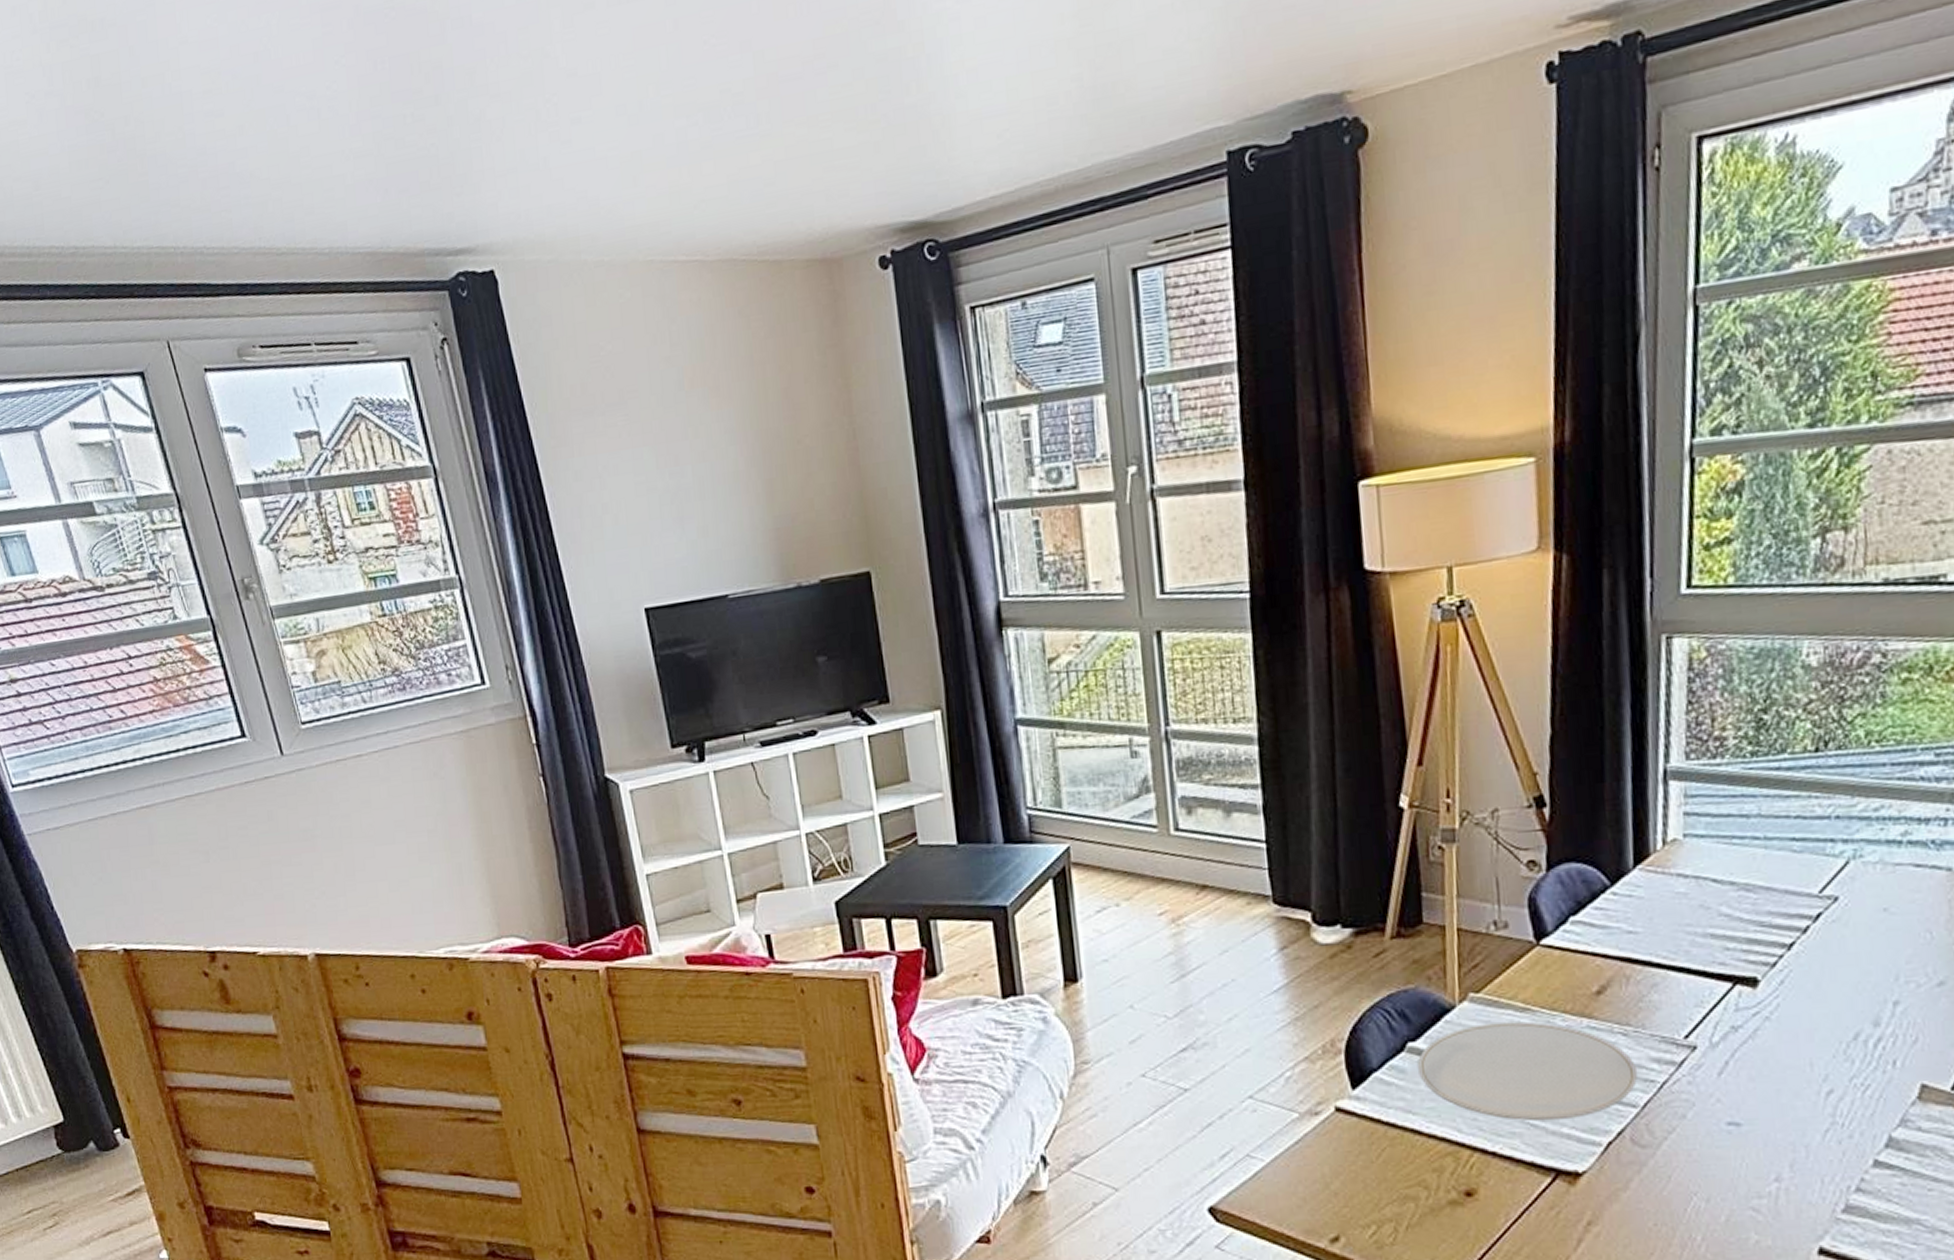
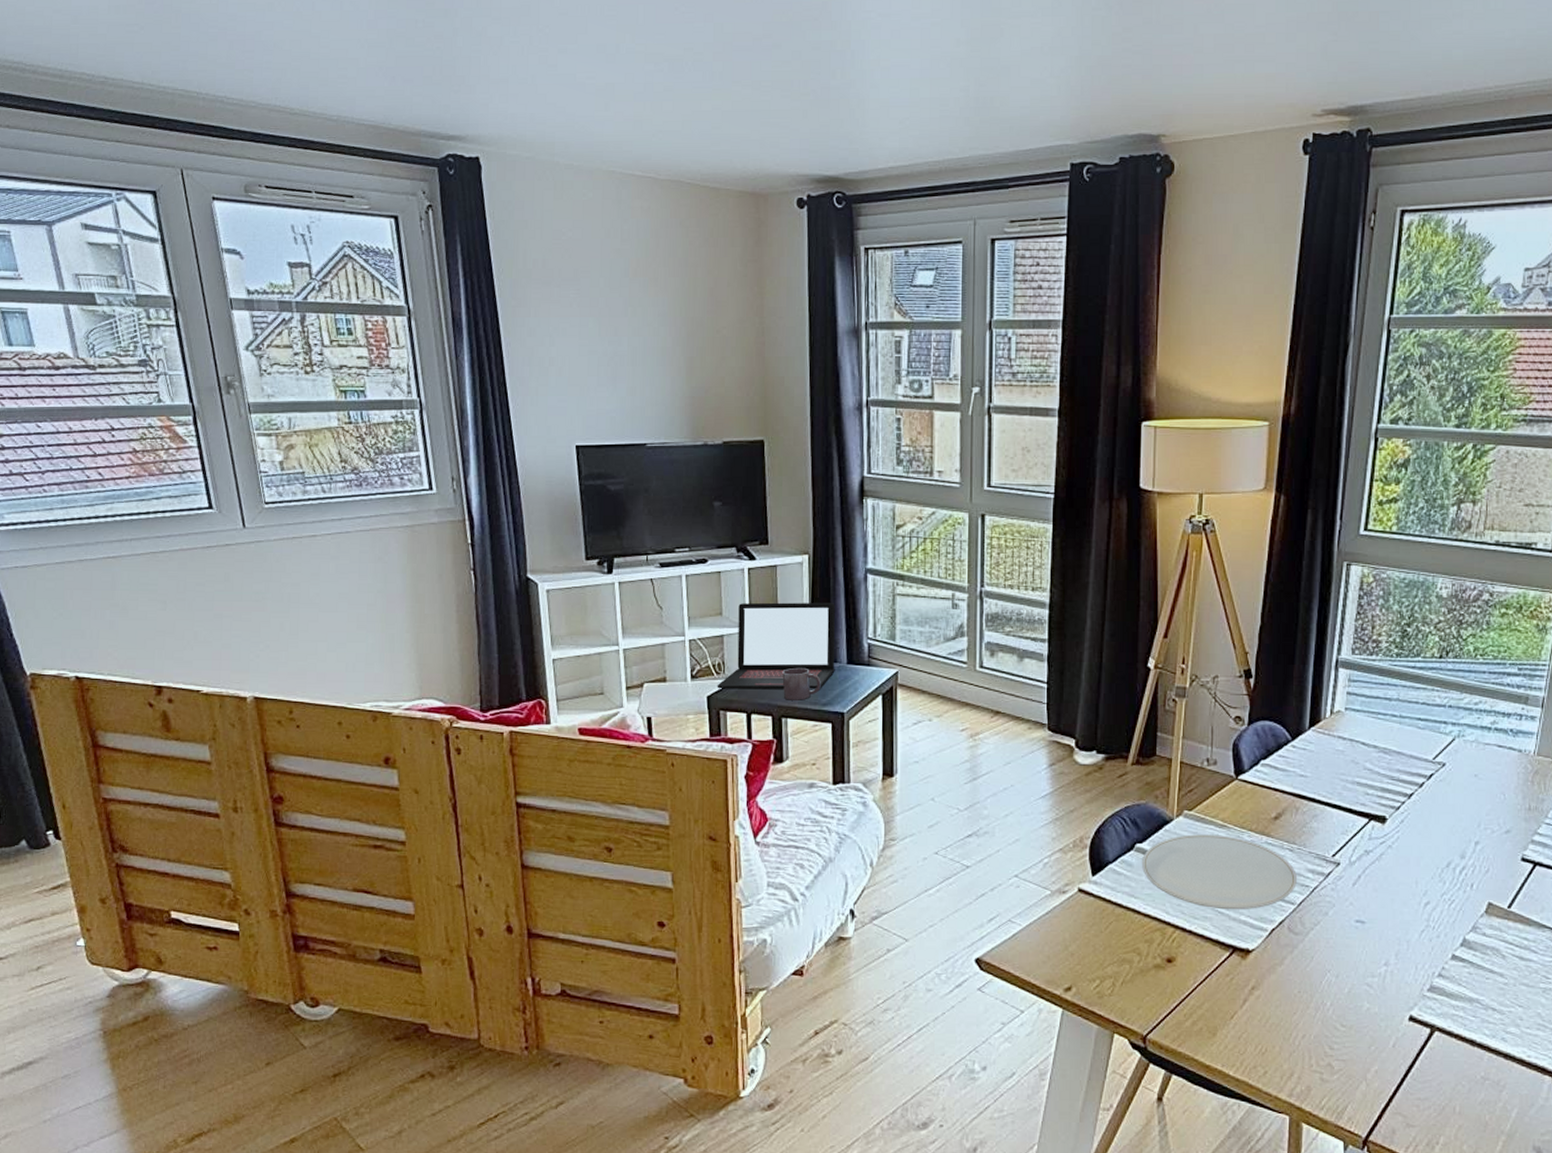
laptop: none [845,768,990,892] -> present [717,602,835,690]
mug: none [924,854,974,897] -> present [782,667,821,700]

